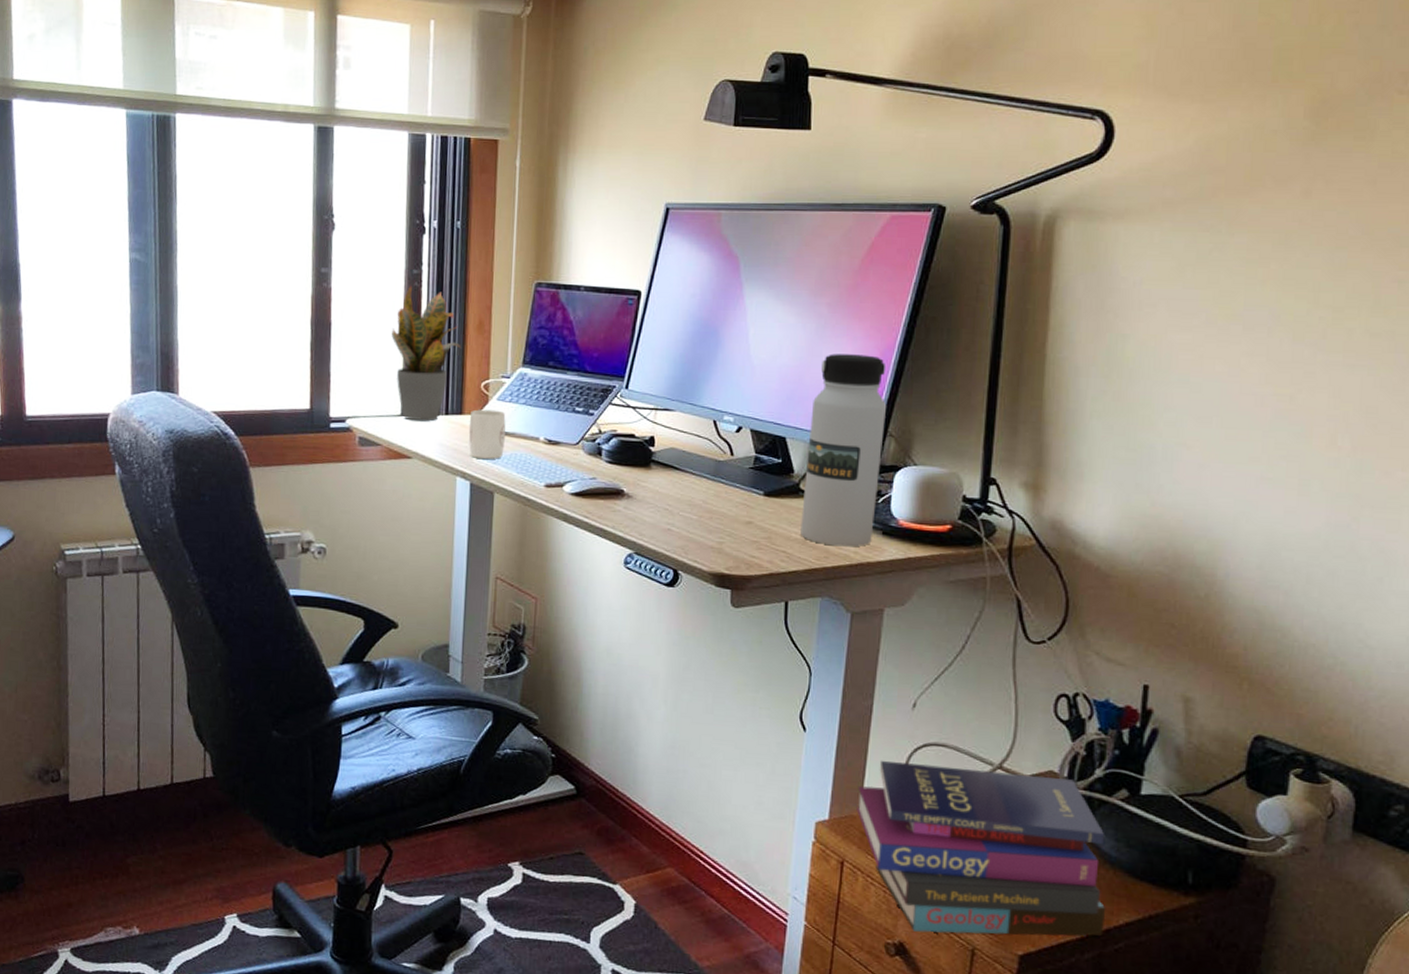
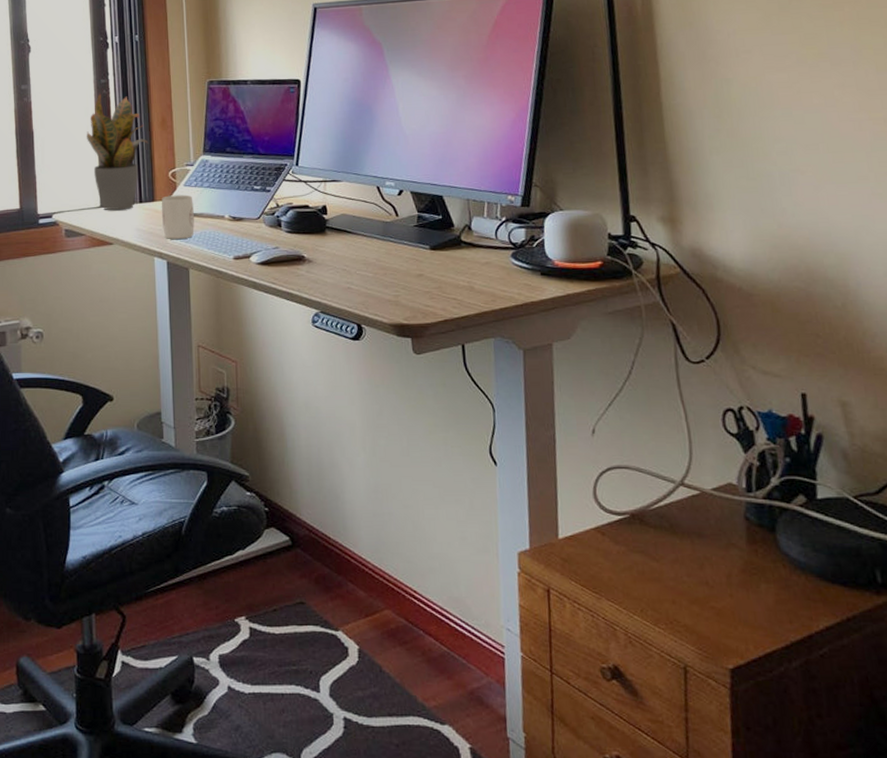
water bottle: present [800,354,887,547] -> none [462,117,532,290]
books: present [857,760,1105,937] -> none [552,486,807,654]

